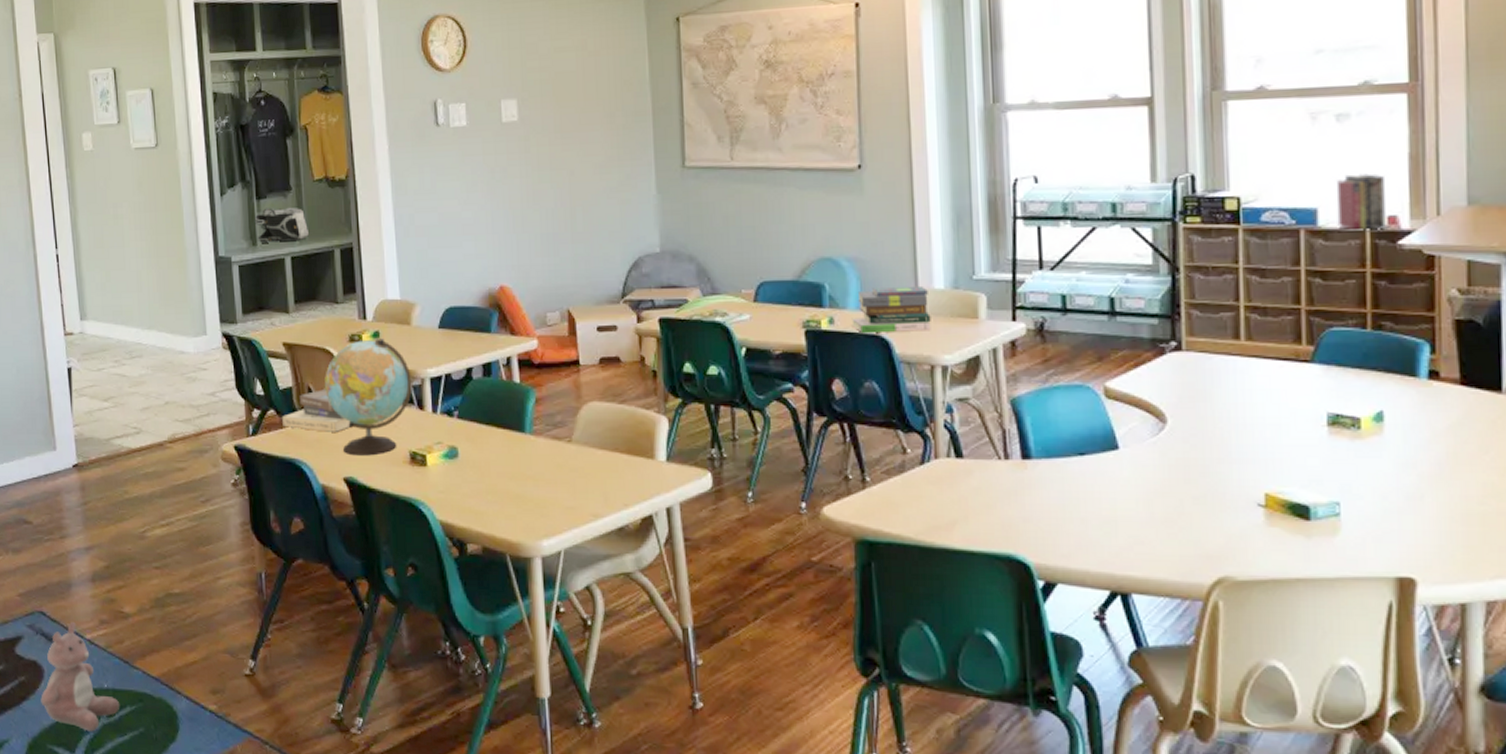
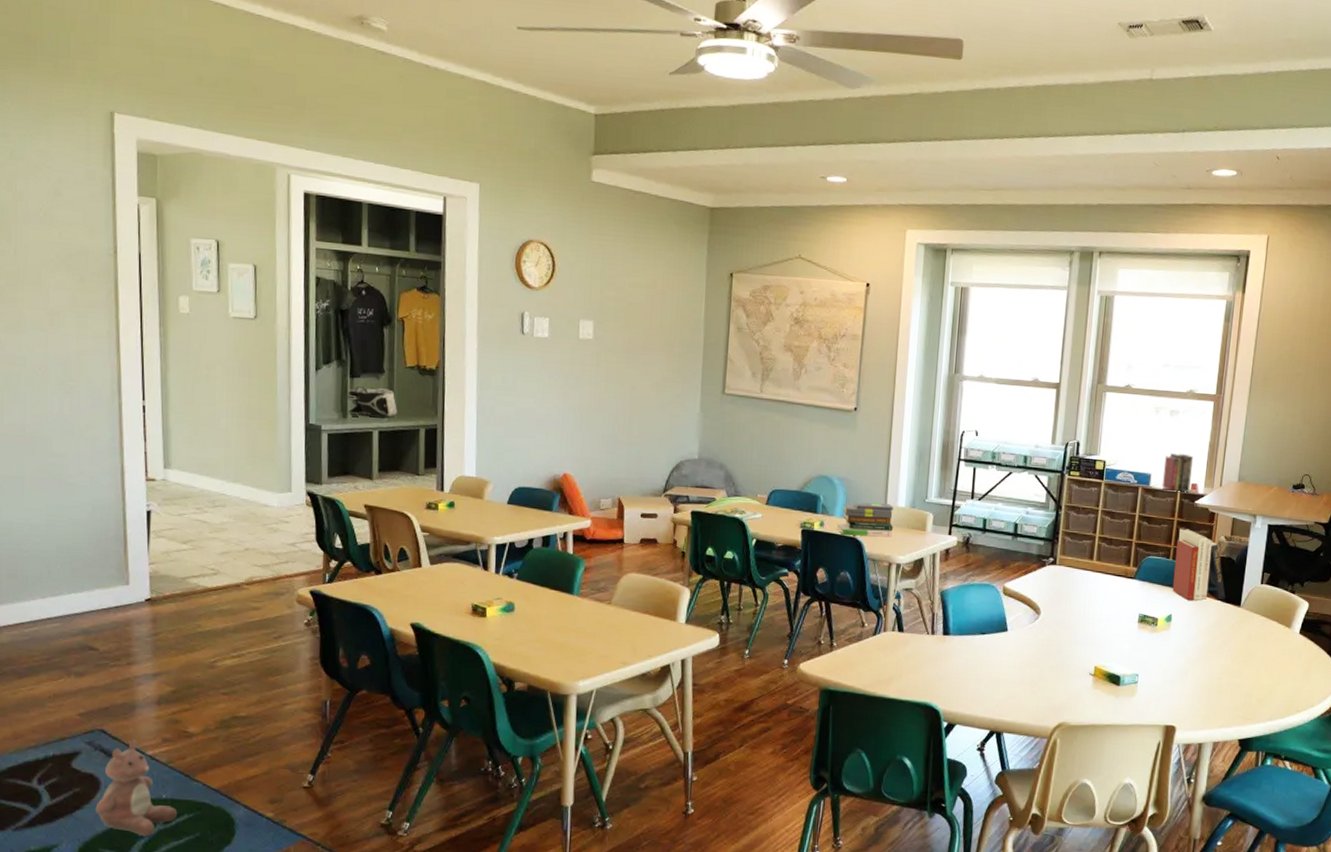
books: present [282,389,351,432] -> none [358,547,421,585]
globe: present [325,338,412,456] -> none [400,508,480,606]
books: none [1375,283,1475,389] -> present [1173,528,1226,601]

